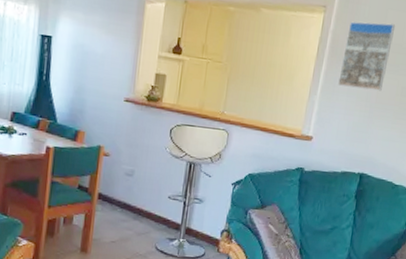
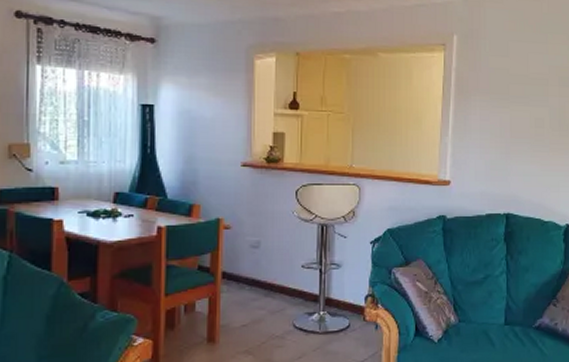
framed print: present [338,21,396,91] -> none [469,55,519,125]

